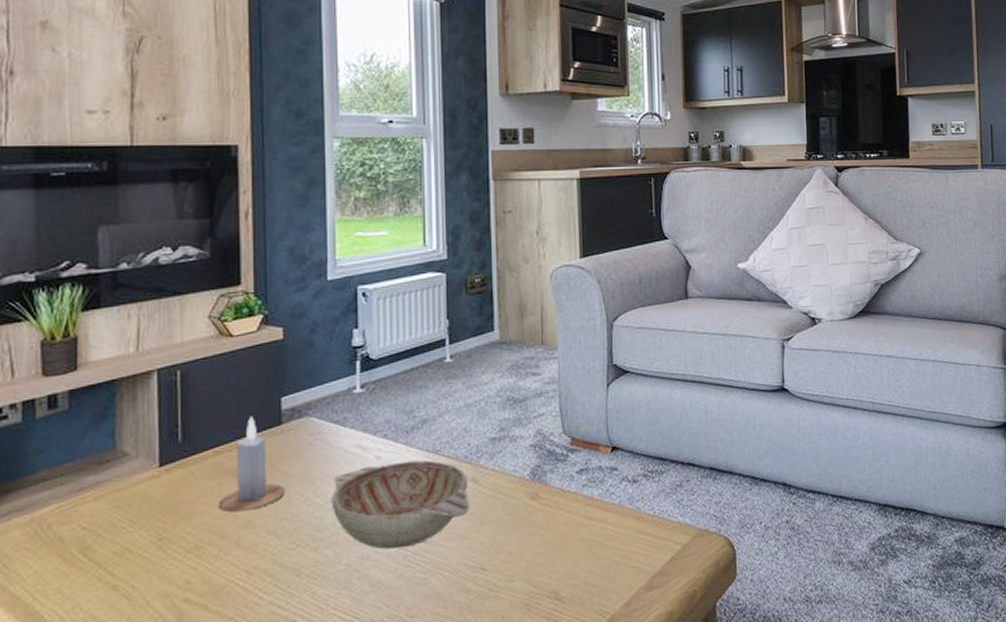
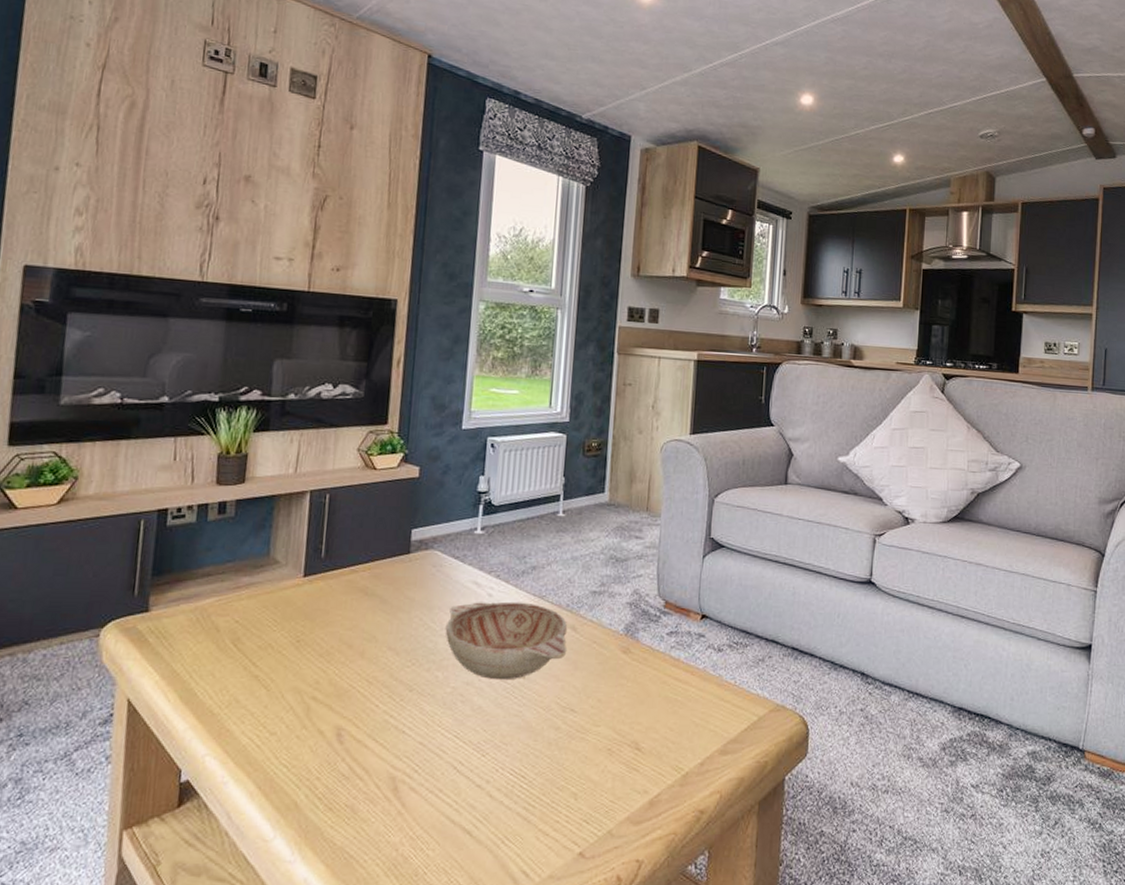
candle: present [220,416,285,512] -> none [350,542,407,627]

